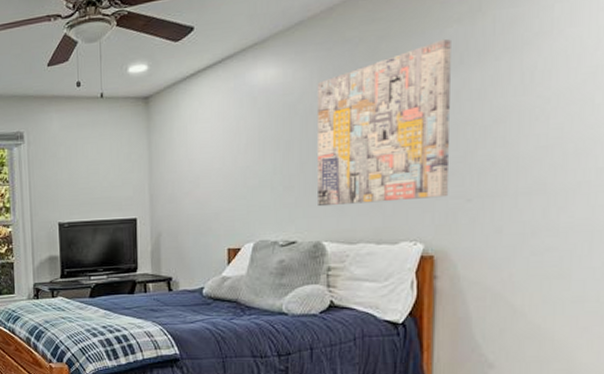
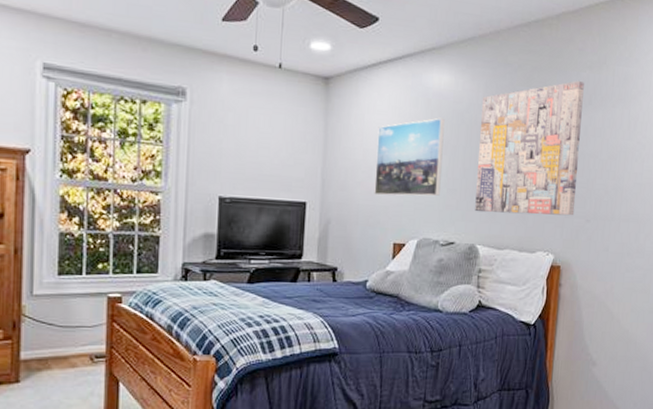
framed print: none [202,114,275,203] -> present [374,117,445,196]

